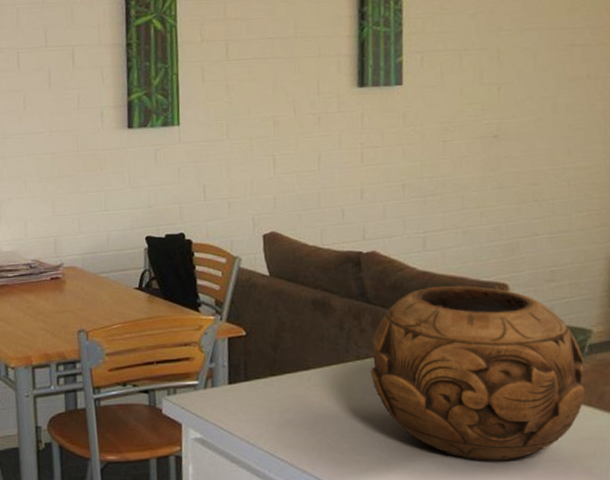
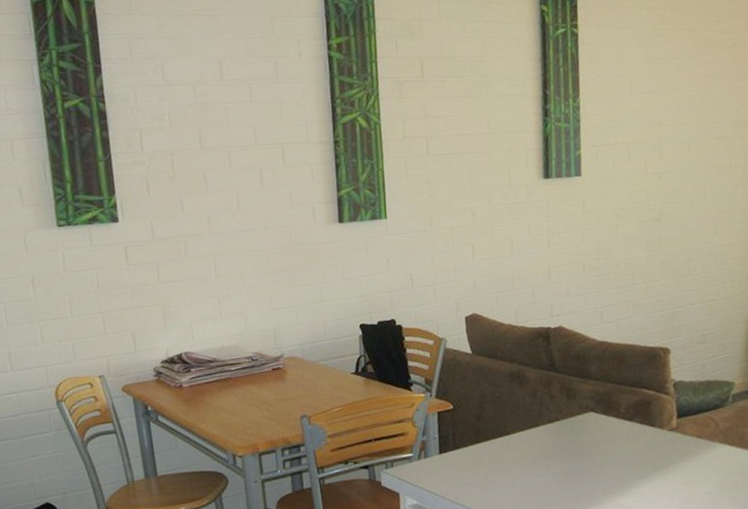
decorative bowl: present [371,285,586,461] -> none [560,351,730,500]

